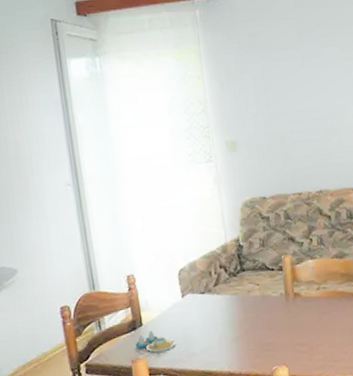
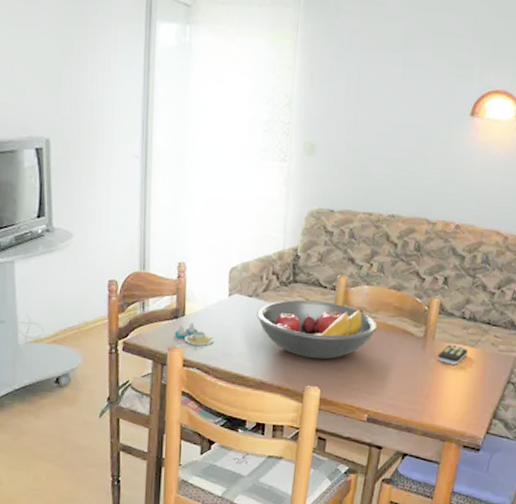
fruit bowl: none [212,282,329,340] -> present [257,299,378,360]

